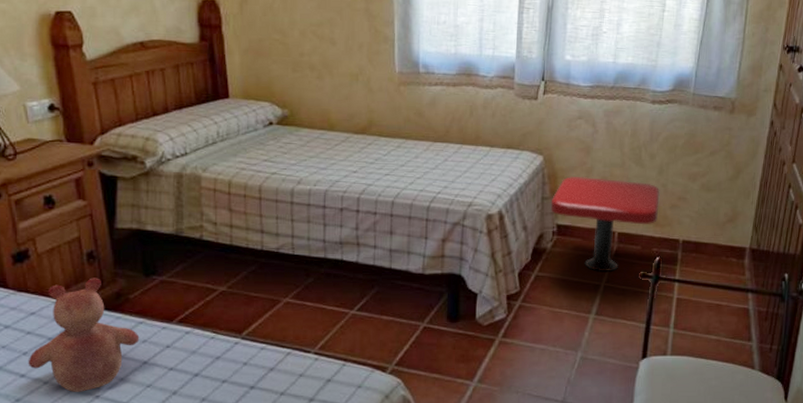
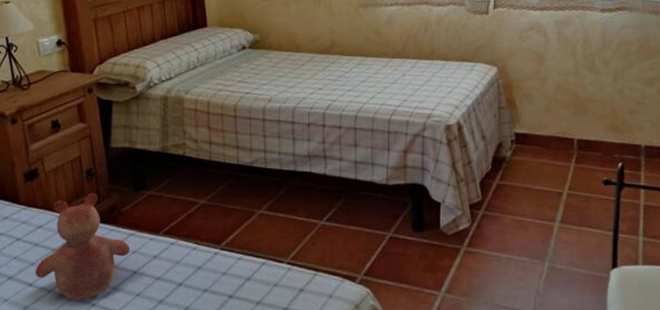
pedestal table: present [550,175,660,272] -> none [507,85,617,180]

